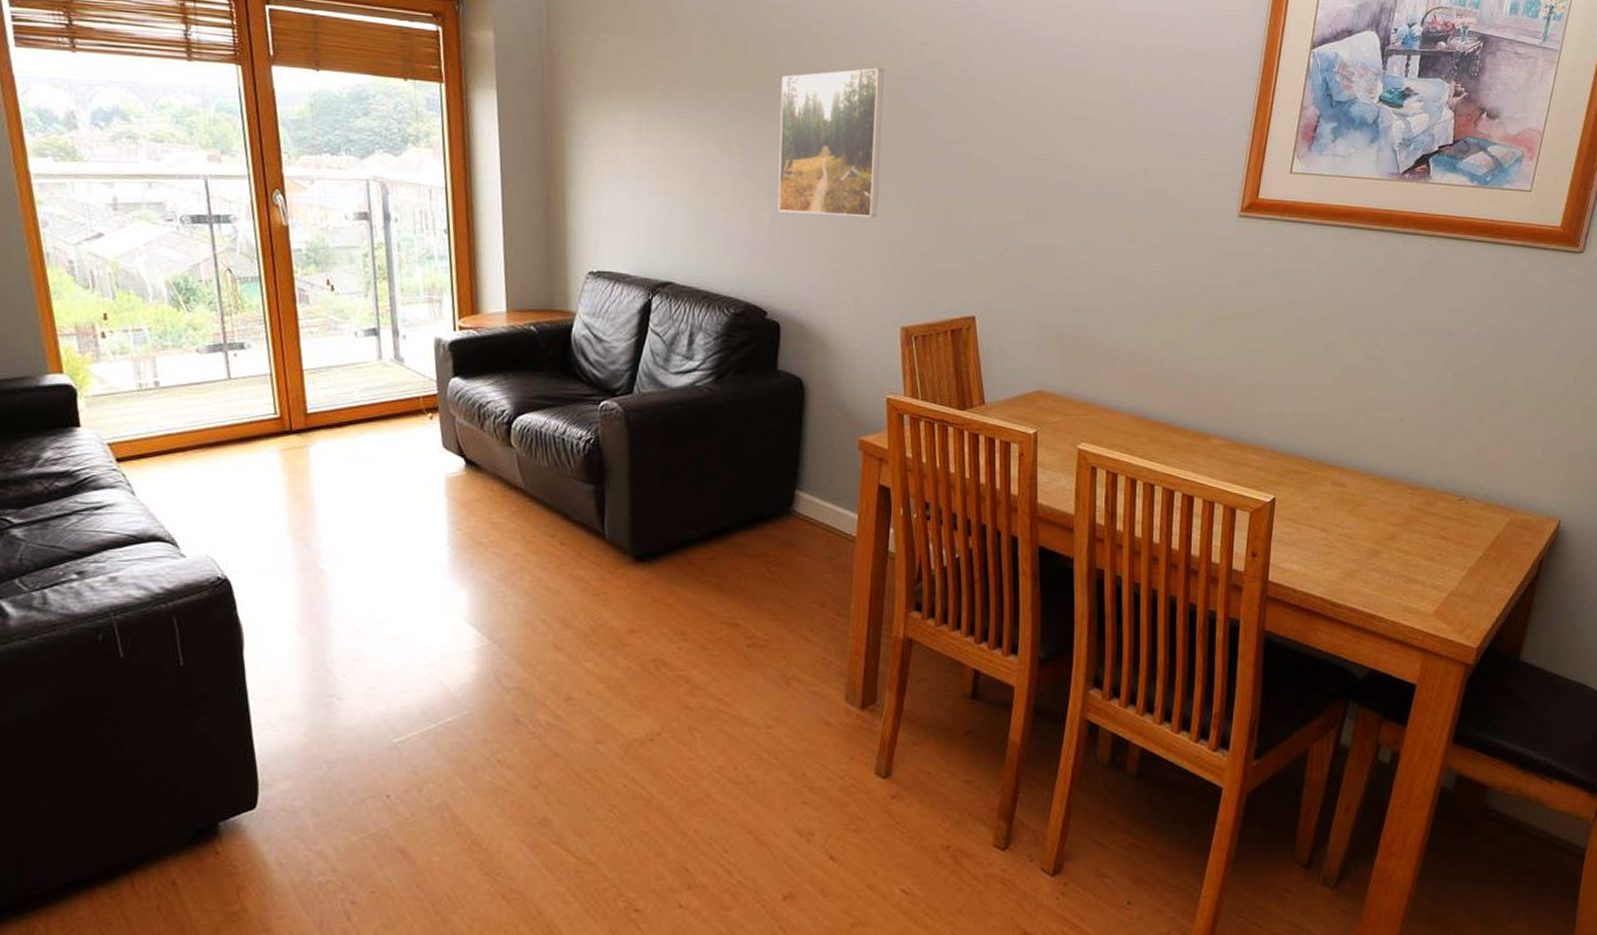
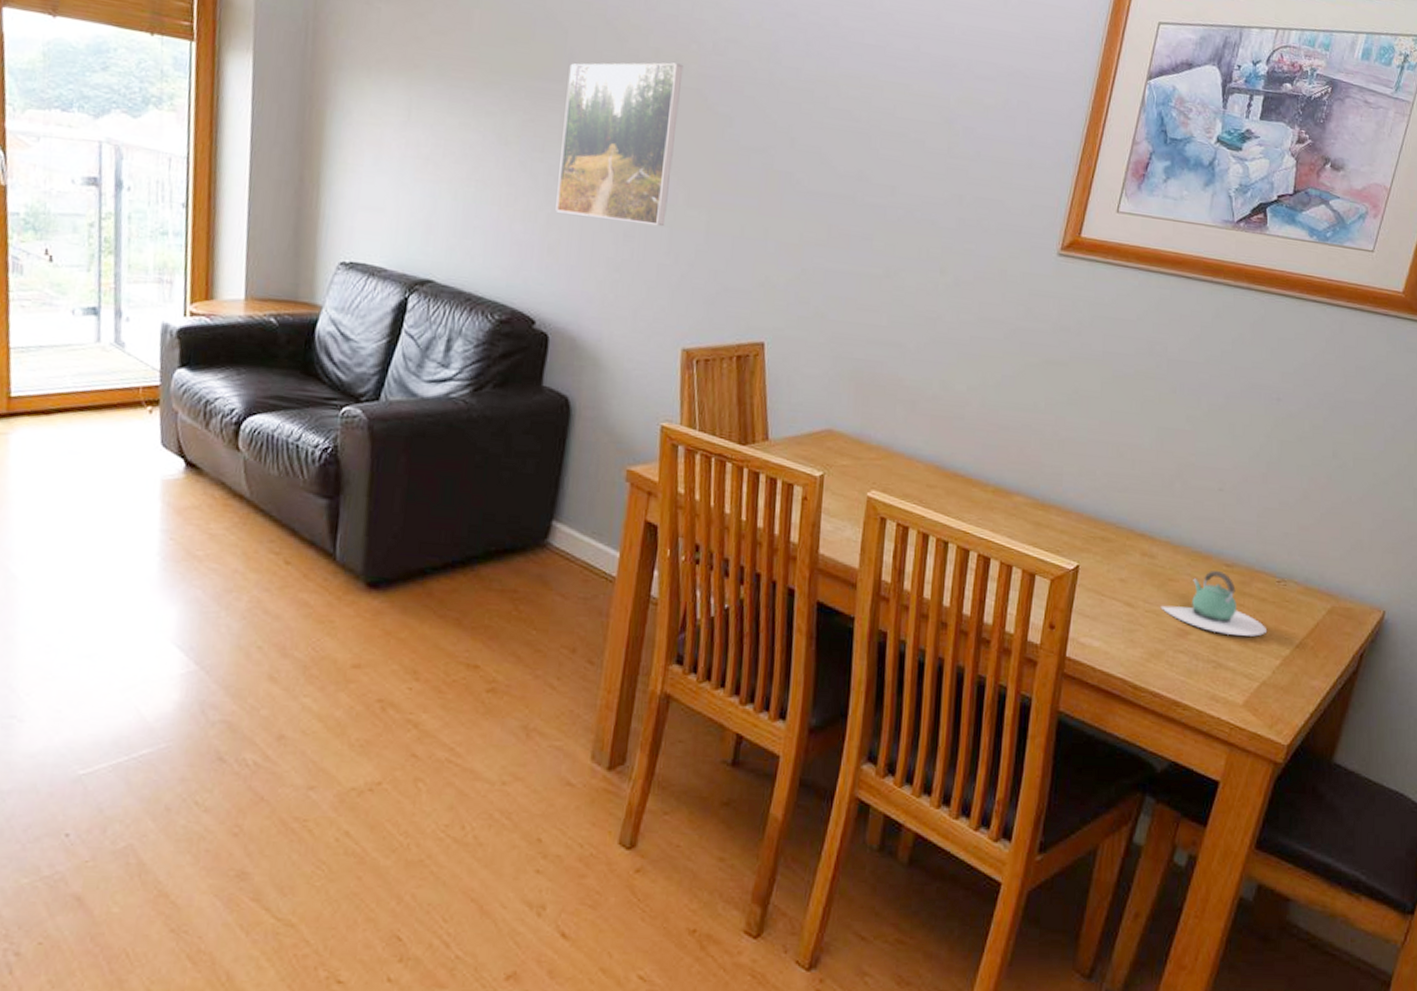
teapot: none [1352,493,1453,551] -> present [1160,570,1268,637]

